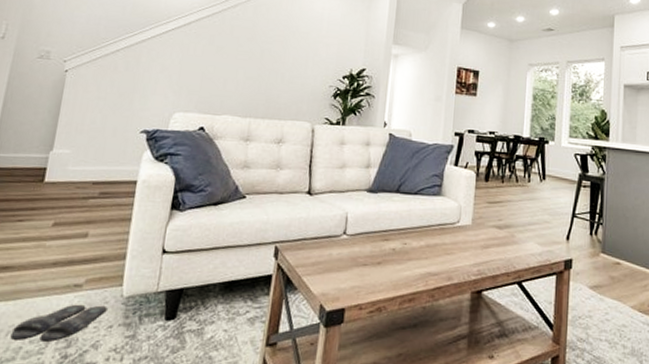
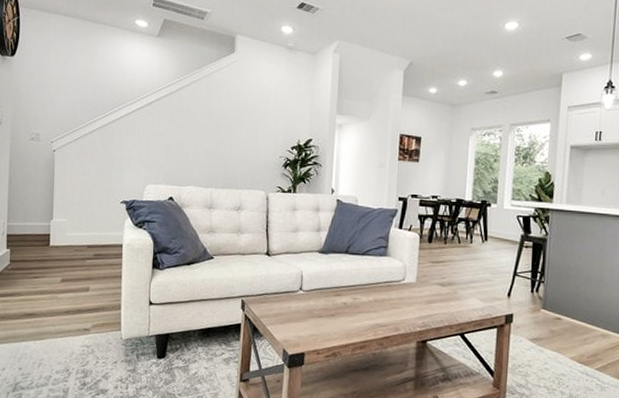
slippers: present [10,304,107,342] -> none [42,344,111,372]

